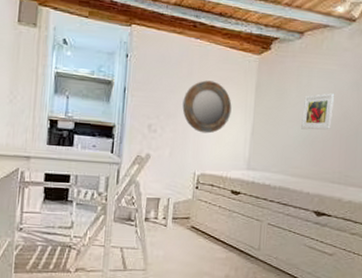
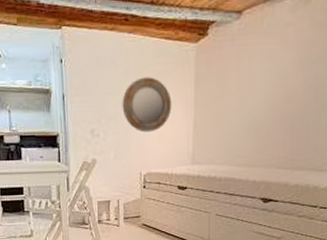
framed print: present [301,93,335,130] -> none [244,75,278,117]

